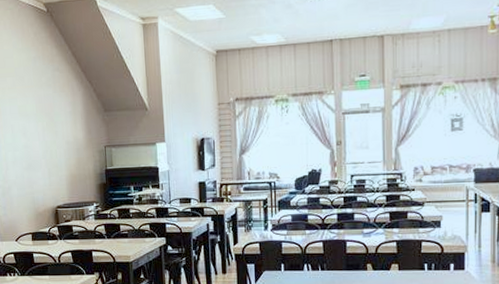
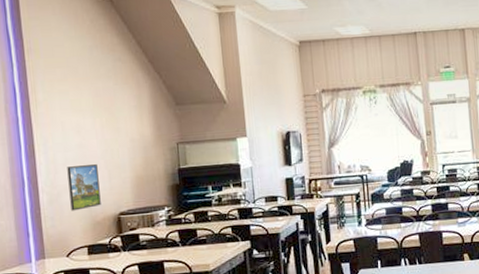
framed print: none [16,163,42,203] -> present [67,164,101,211]

